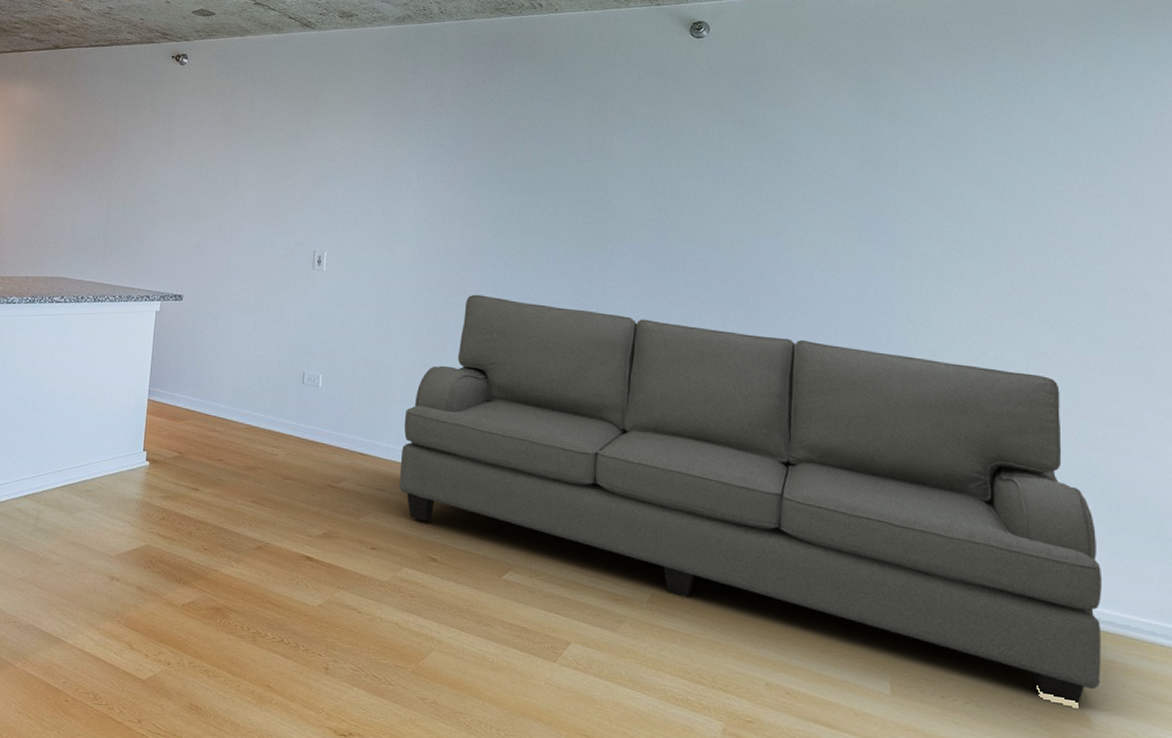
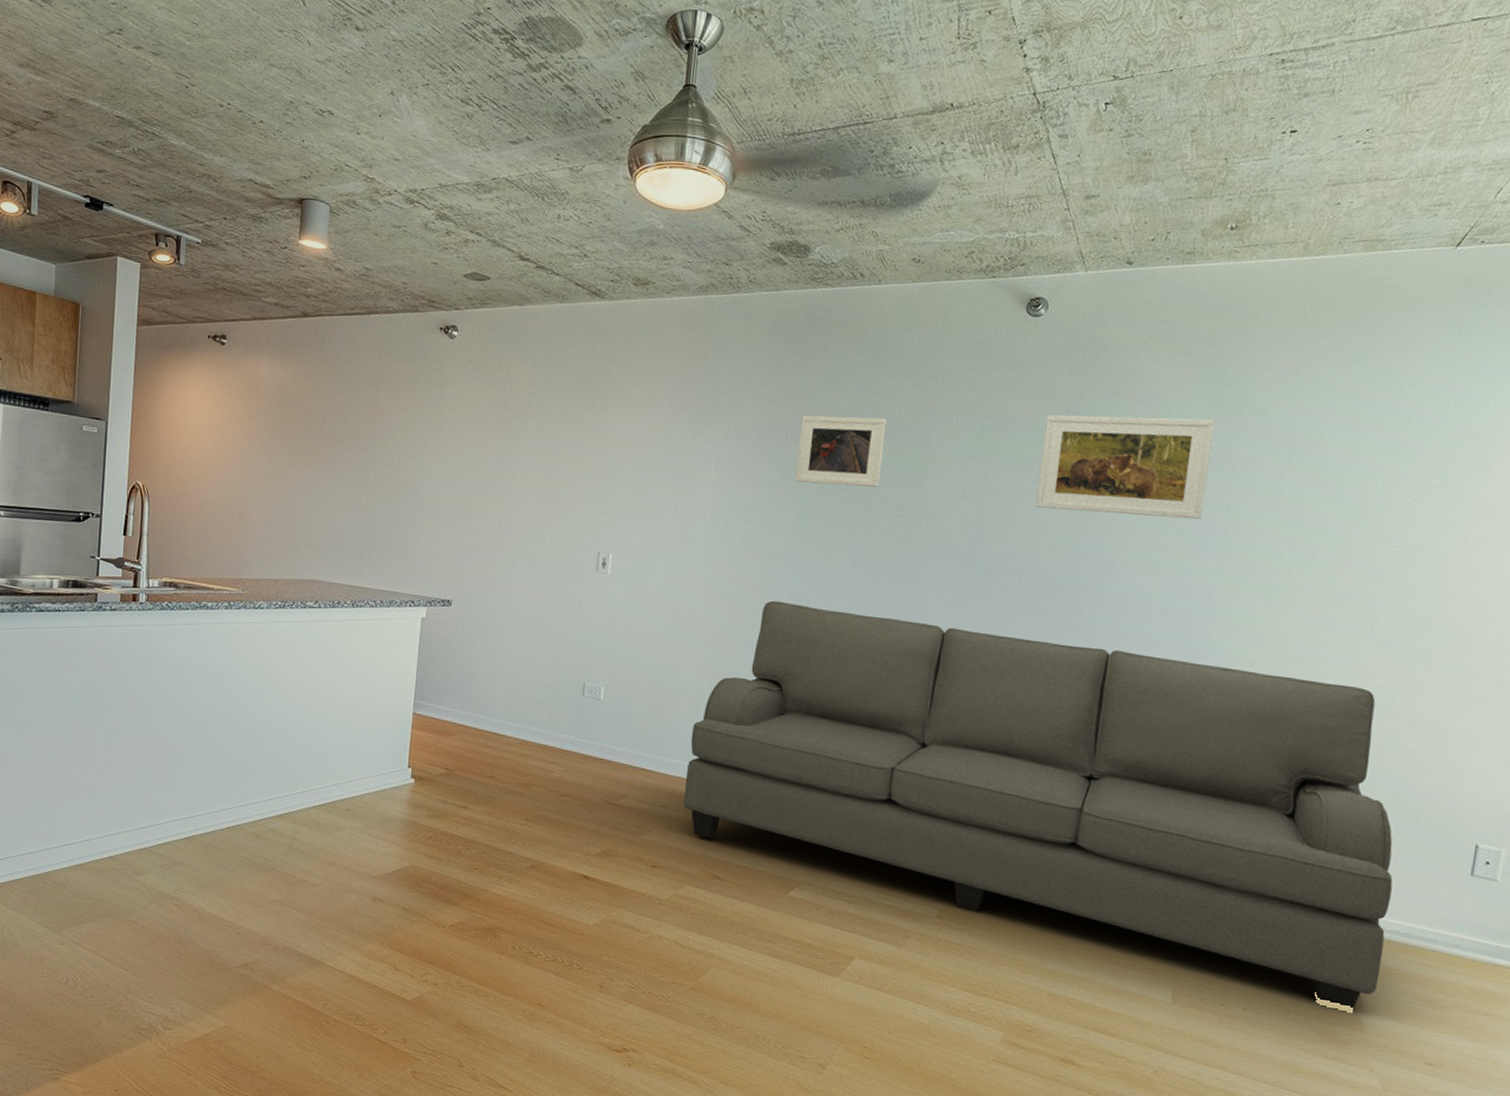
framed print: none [490,127,570,190] -> present [795,415,887,487]
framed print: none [713,124,873,218] -> present [1035,415,1215,520]

